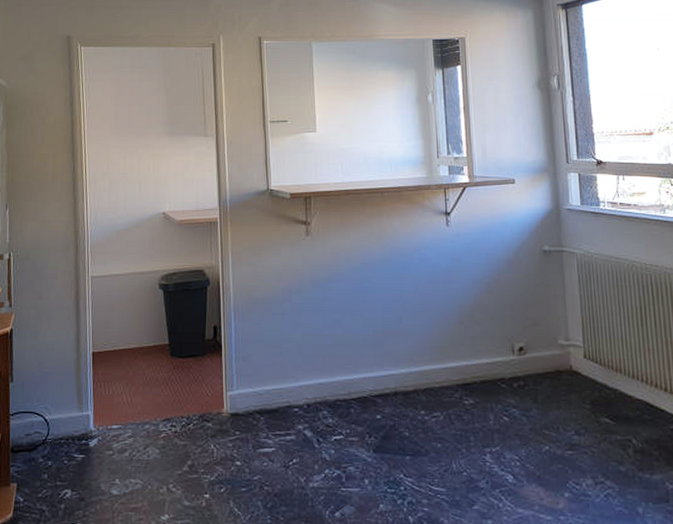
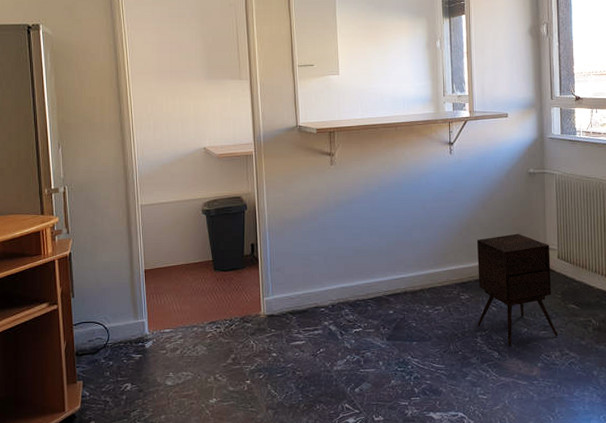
side table: none [482,324,589,469] -> present [477,233,558,347]

